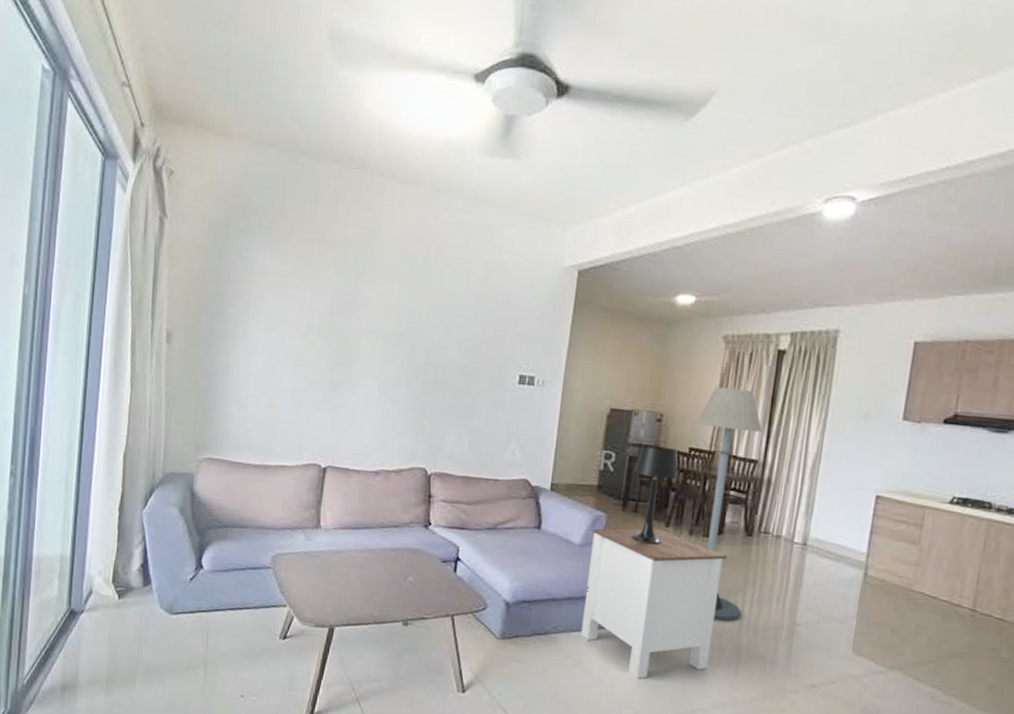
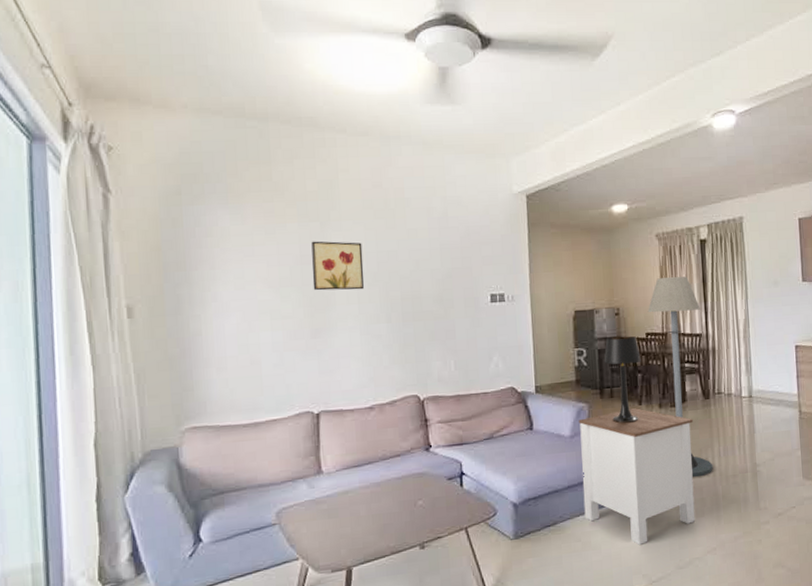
wall art: none [338,290,394,349] -> present [311,241,364,291]

